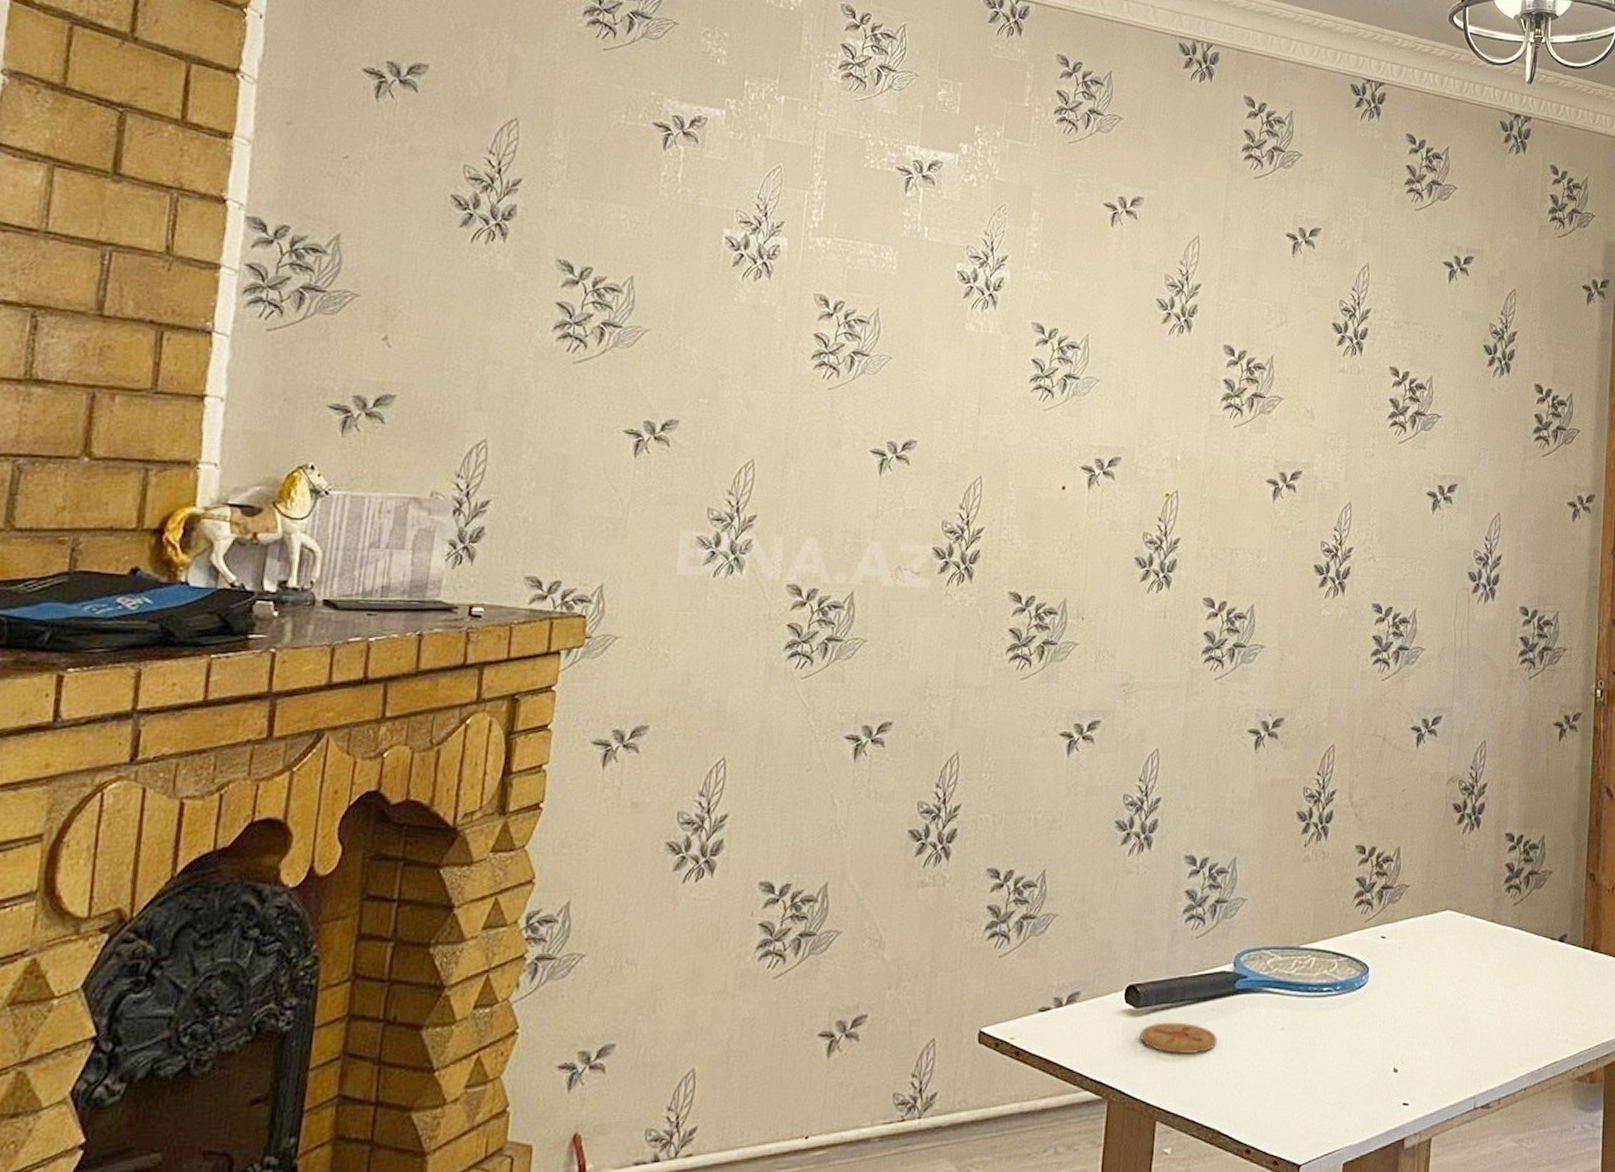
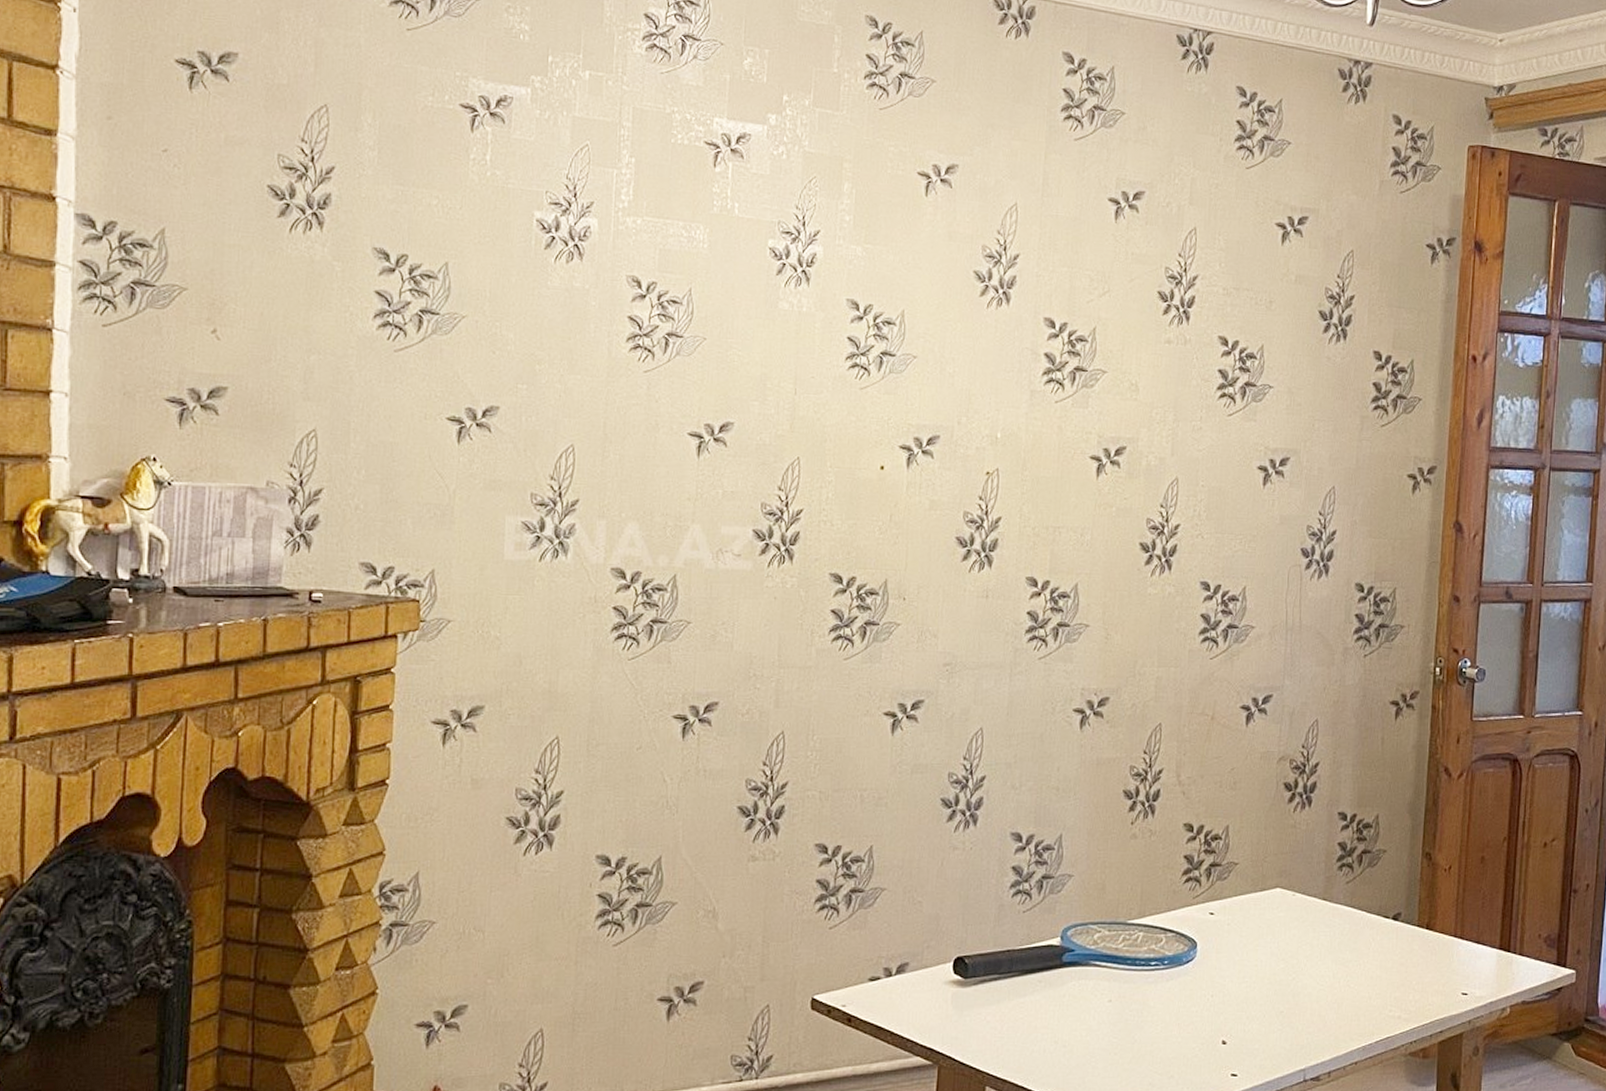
coaster: present [1139,1022,1218,1054] -> none [967,993,1046,1023]

